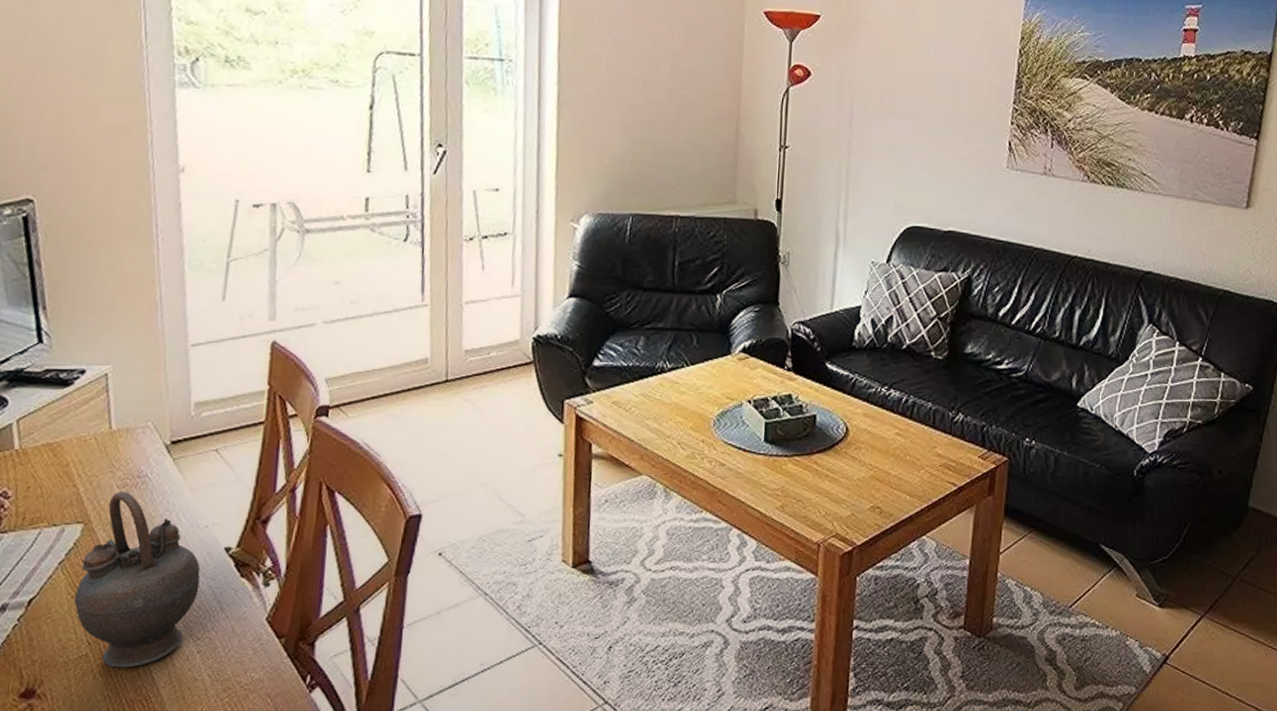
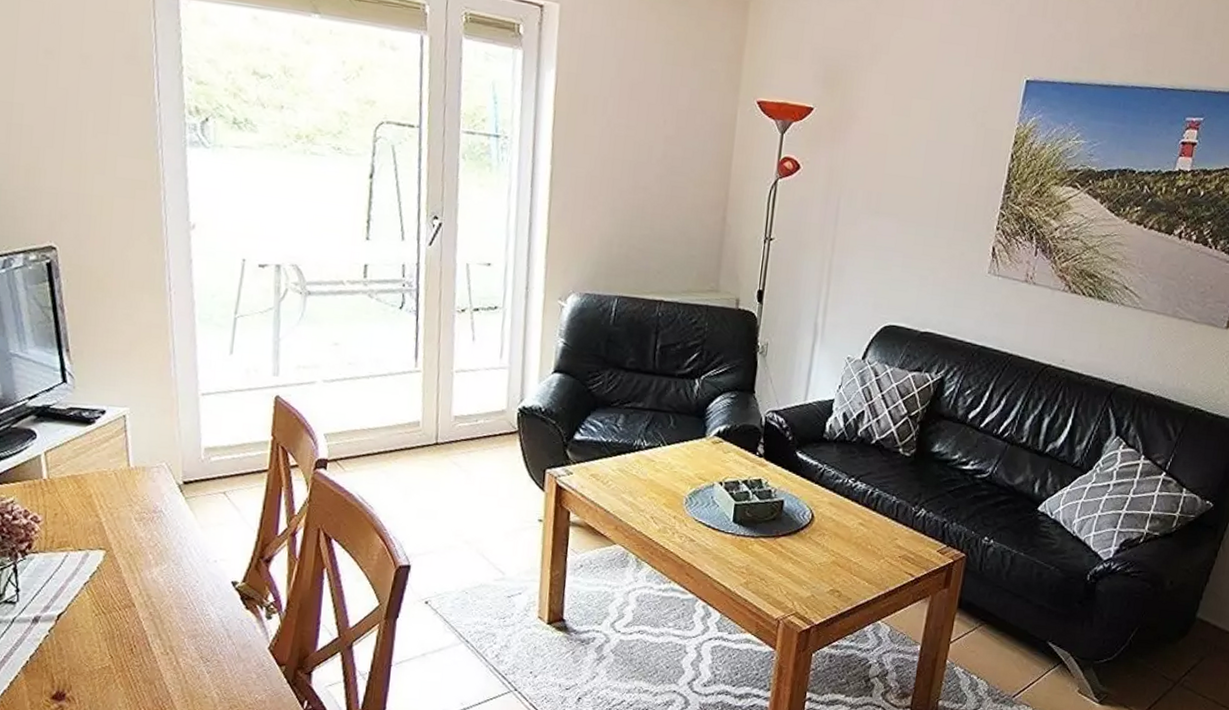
teapot: present [74,491,201,668] -> none [98,524,210,681]

